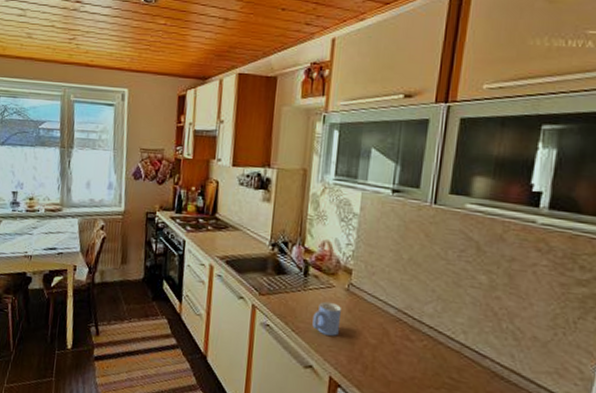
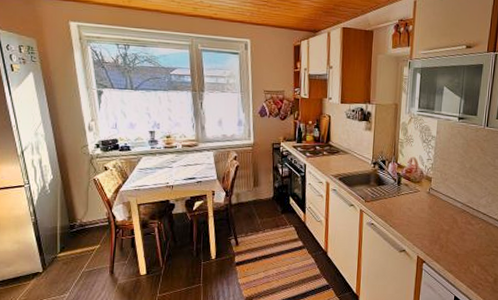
mug: present [312,301,341,336] -> none [404,202,424,227]

